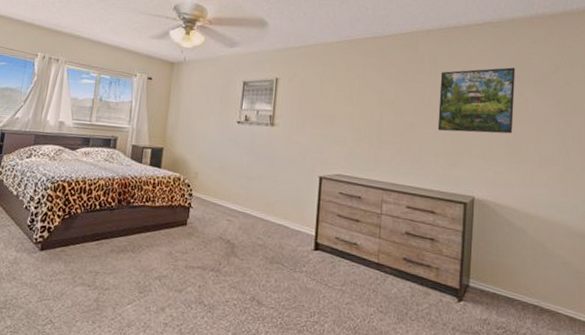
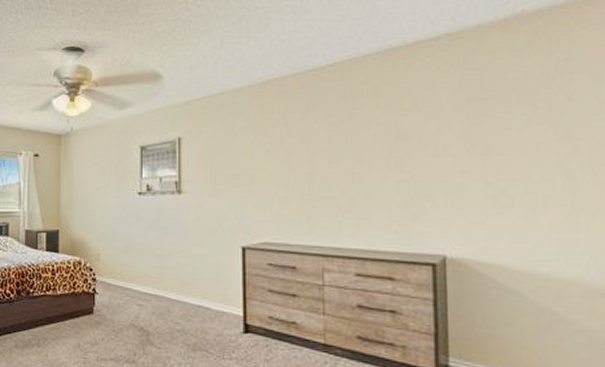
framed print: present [437,67,516,134] -> none [385,87,493,179]

